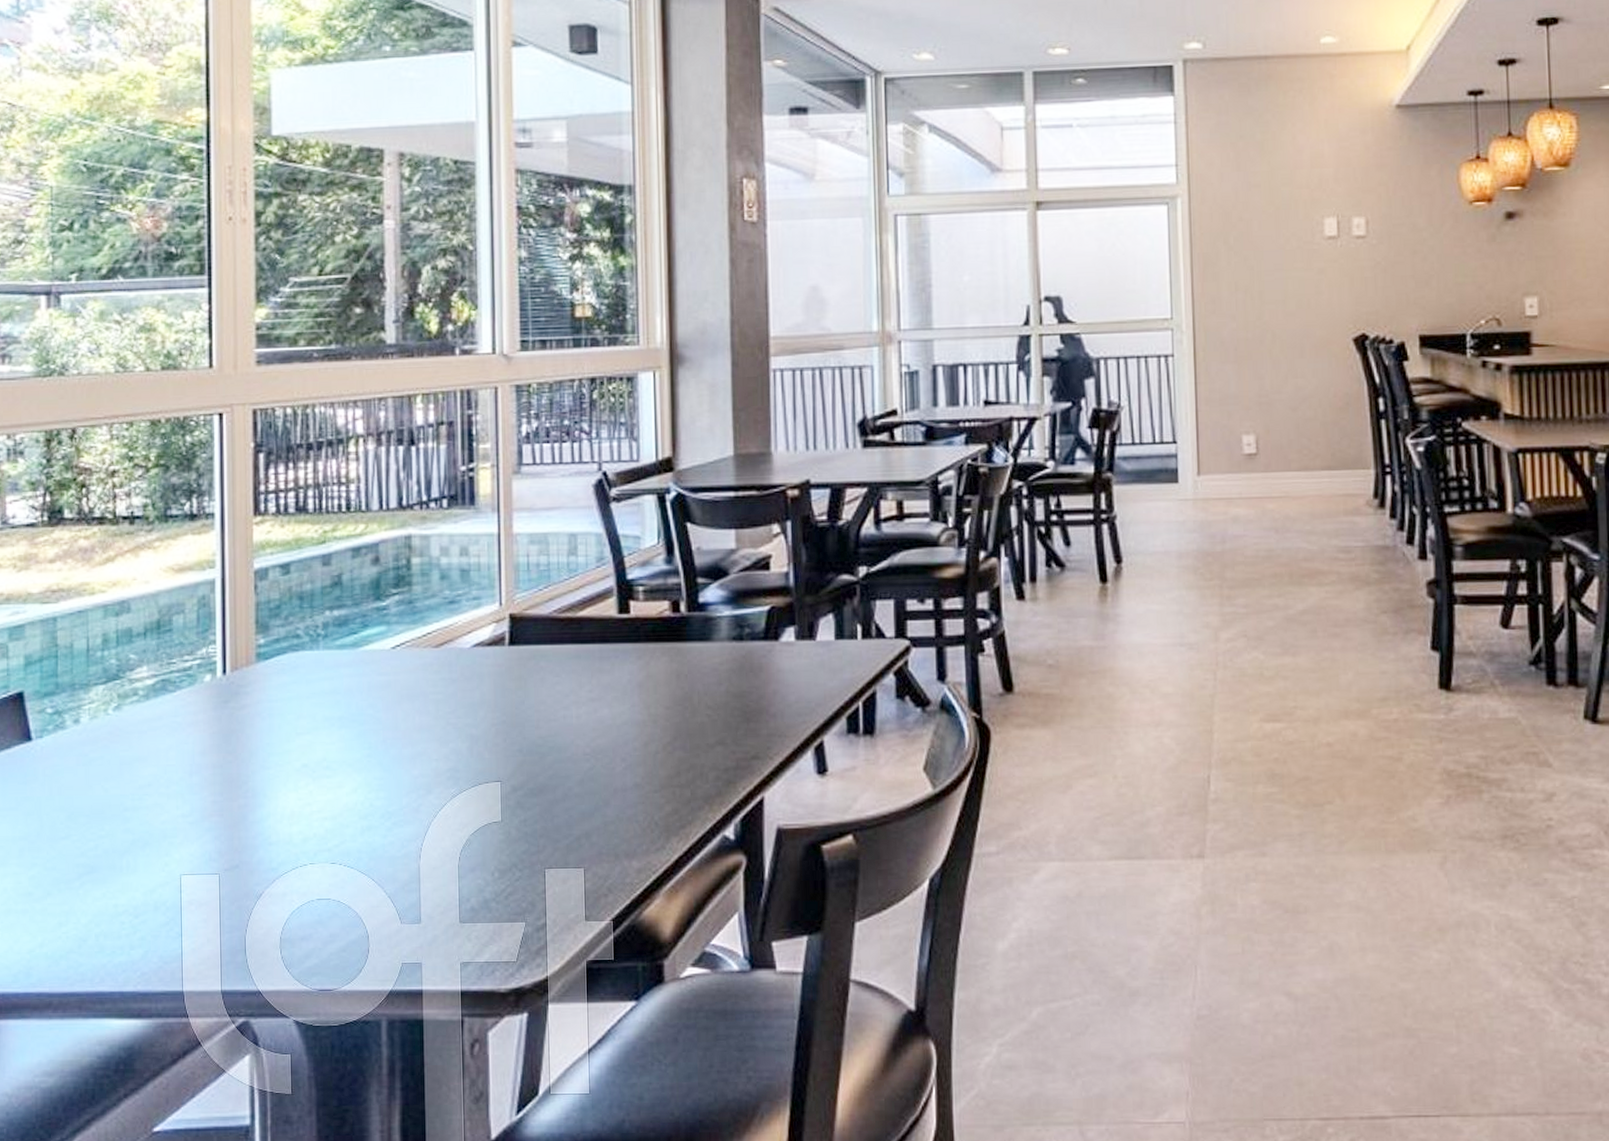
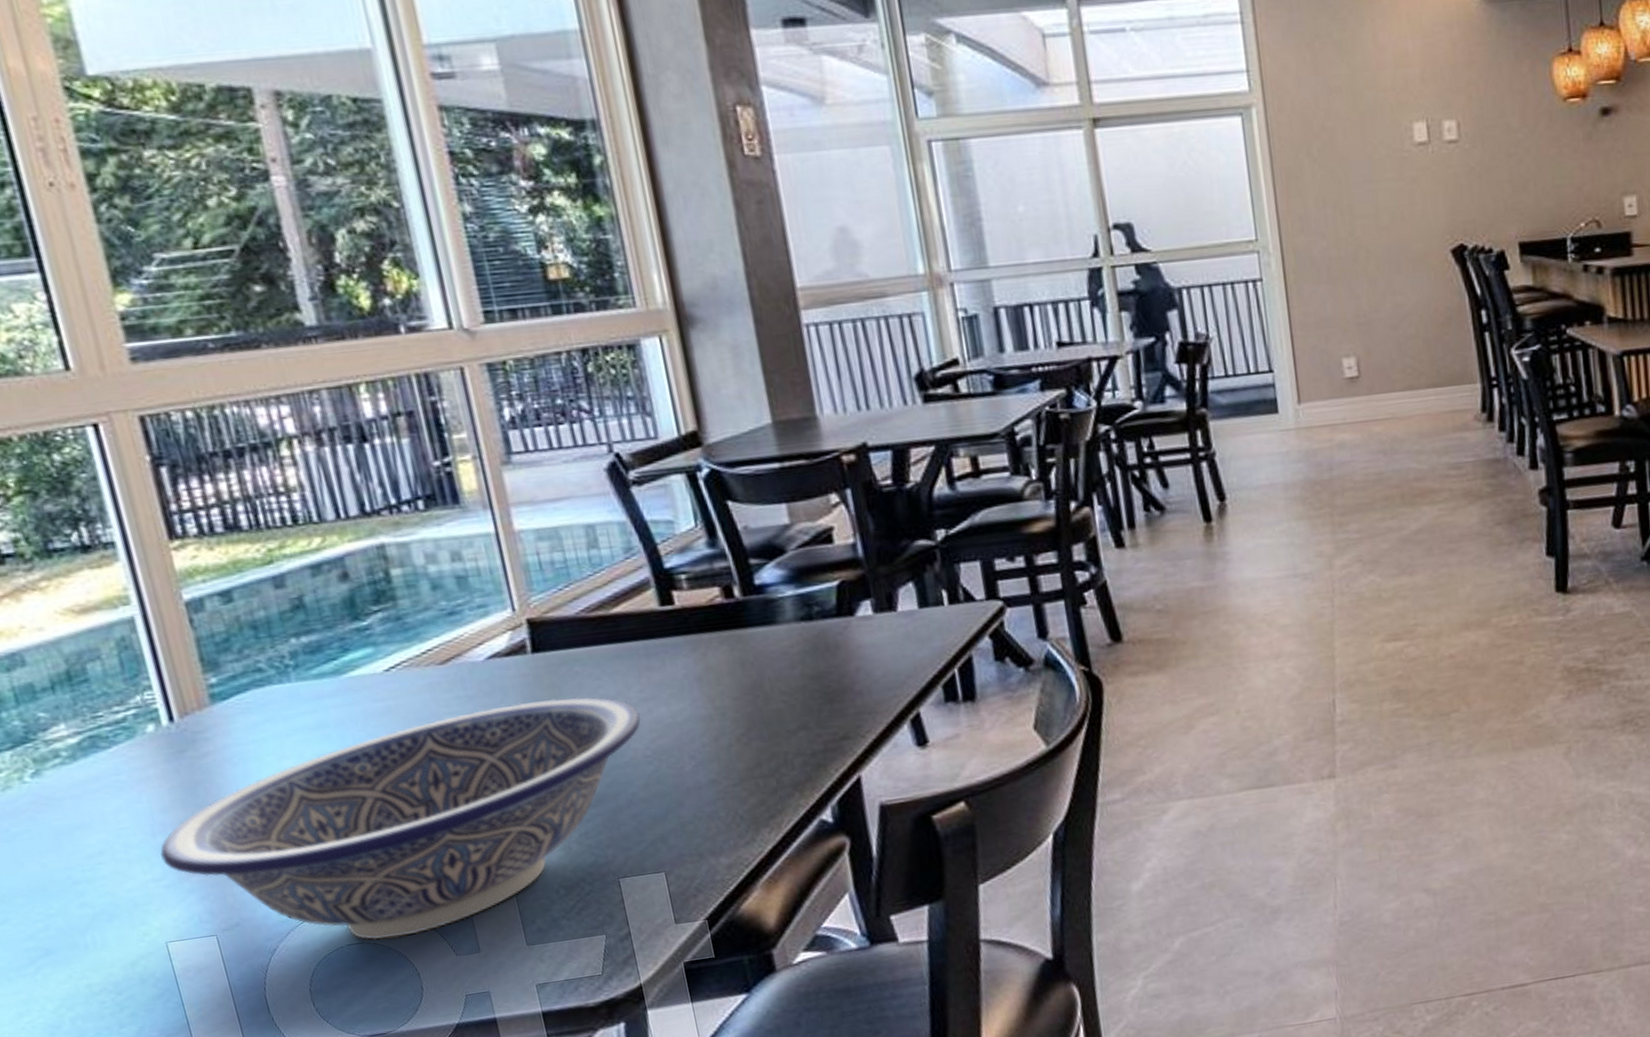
decorative bowl: none [193,689,586,898] -> present [160,697,641,940]

